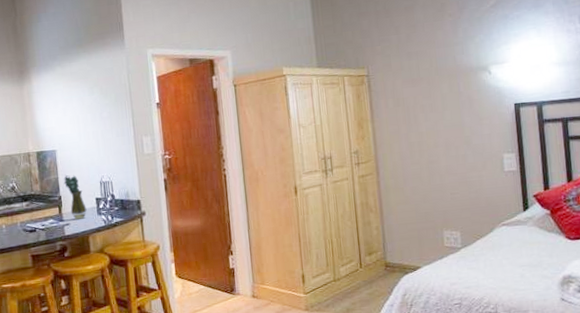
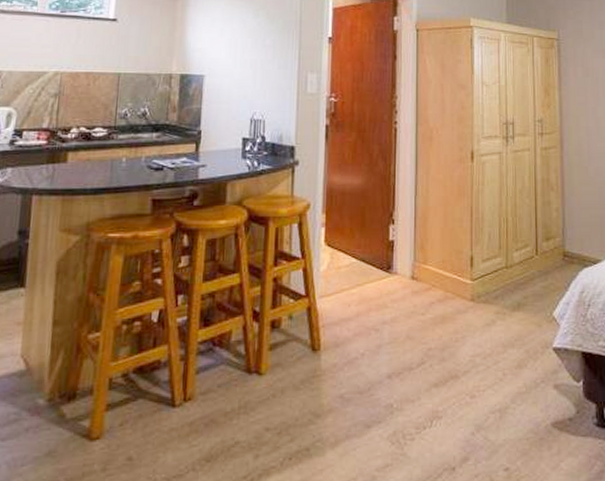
vase: present [63,174,87,220] -> none [206,105,230,161]

